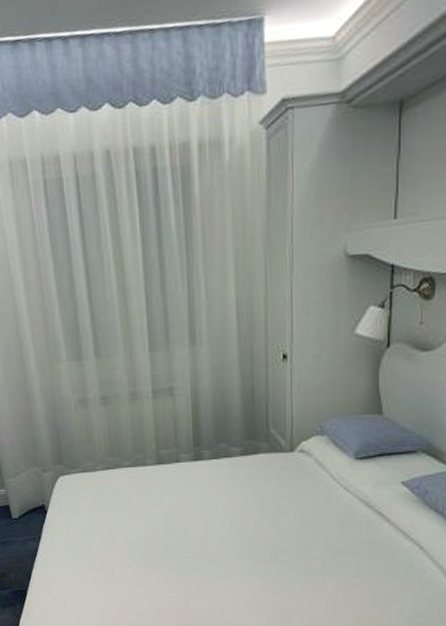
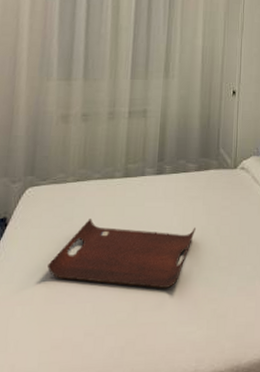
serving tray: none [92,507,246,579] -> present [47,219,195,289]

